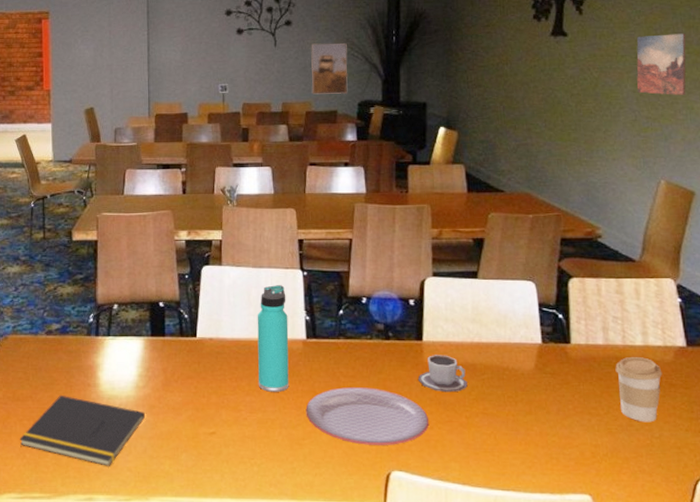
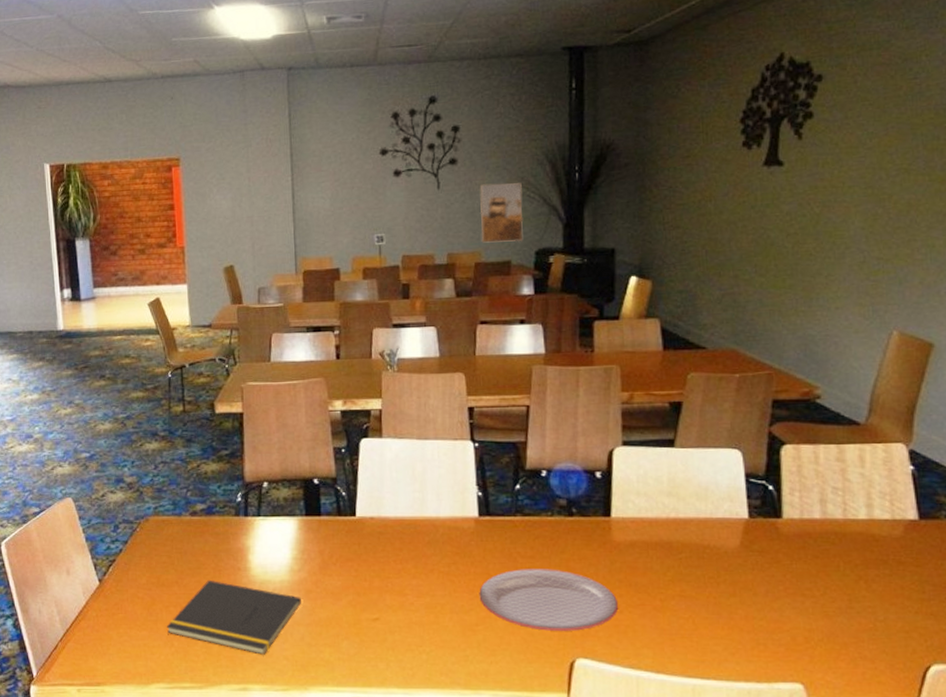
thermos bottle: present [257,285,289,392] -> none [423,458,460,575]
cup: present [417,355,468,393] -> none [605,532,662,574]
coffee cup: present [615,357,663,422] -> none [834,532,890,604]
wall art: present [636,33,686,95] -> none [866,157,928,231]

